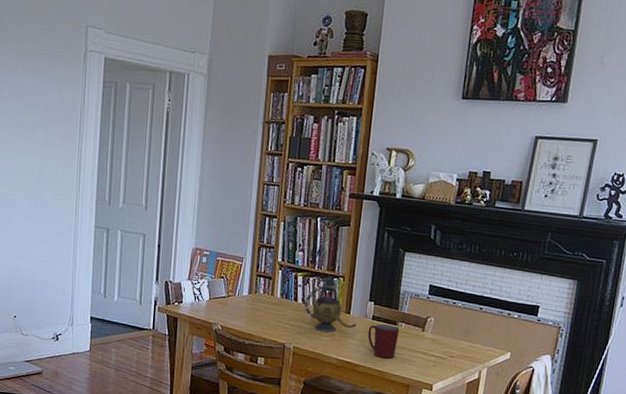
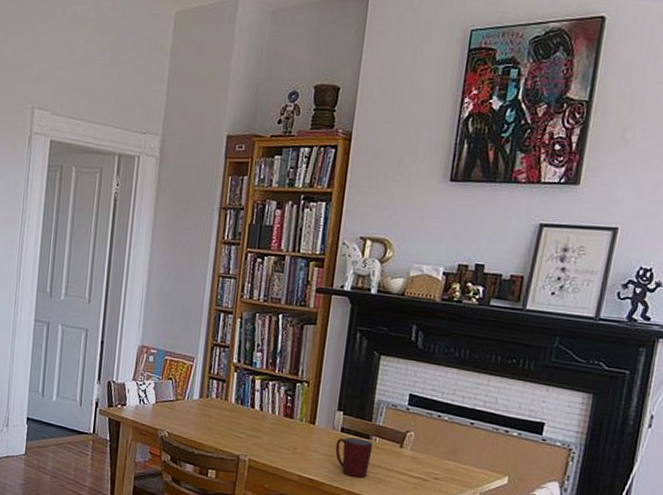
teapot: present [304,275,357,333] -> none [262,380,323,445]

